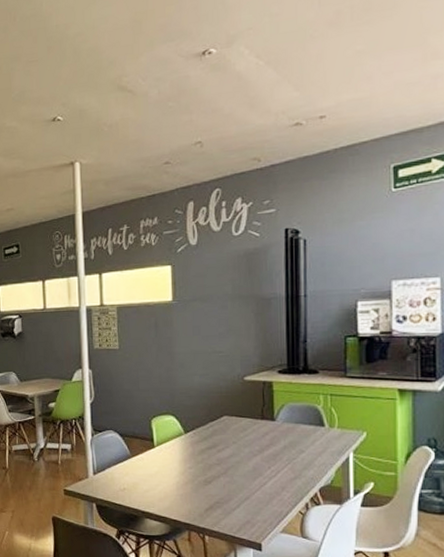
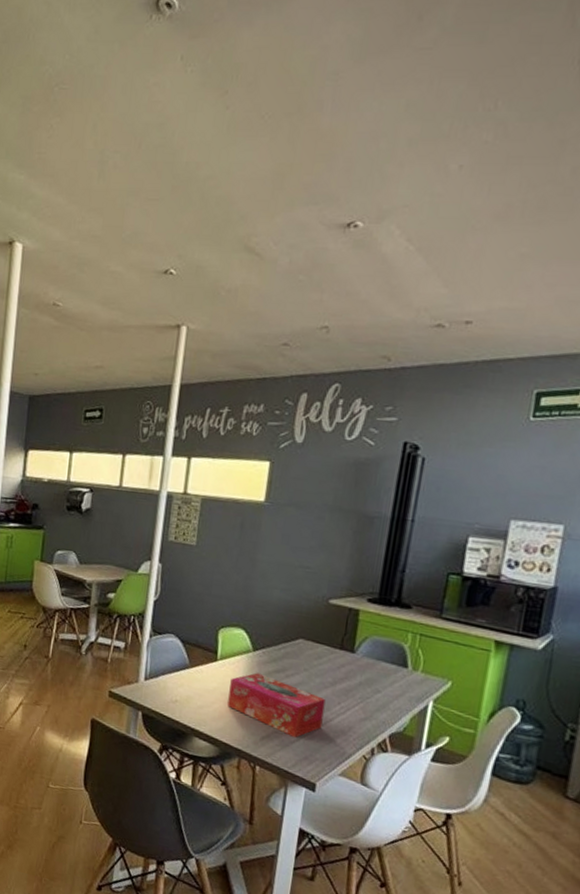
tissue box: none [169,452,257,506] -> present [227,672,326,738]

